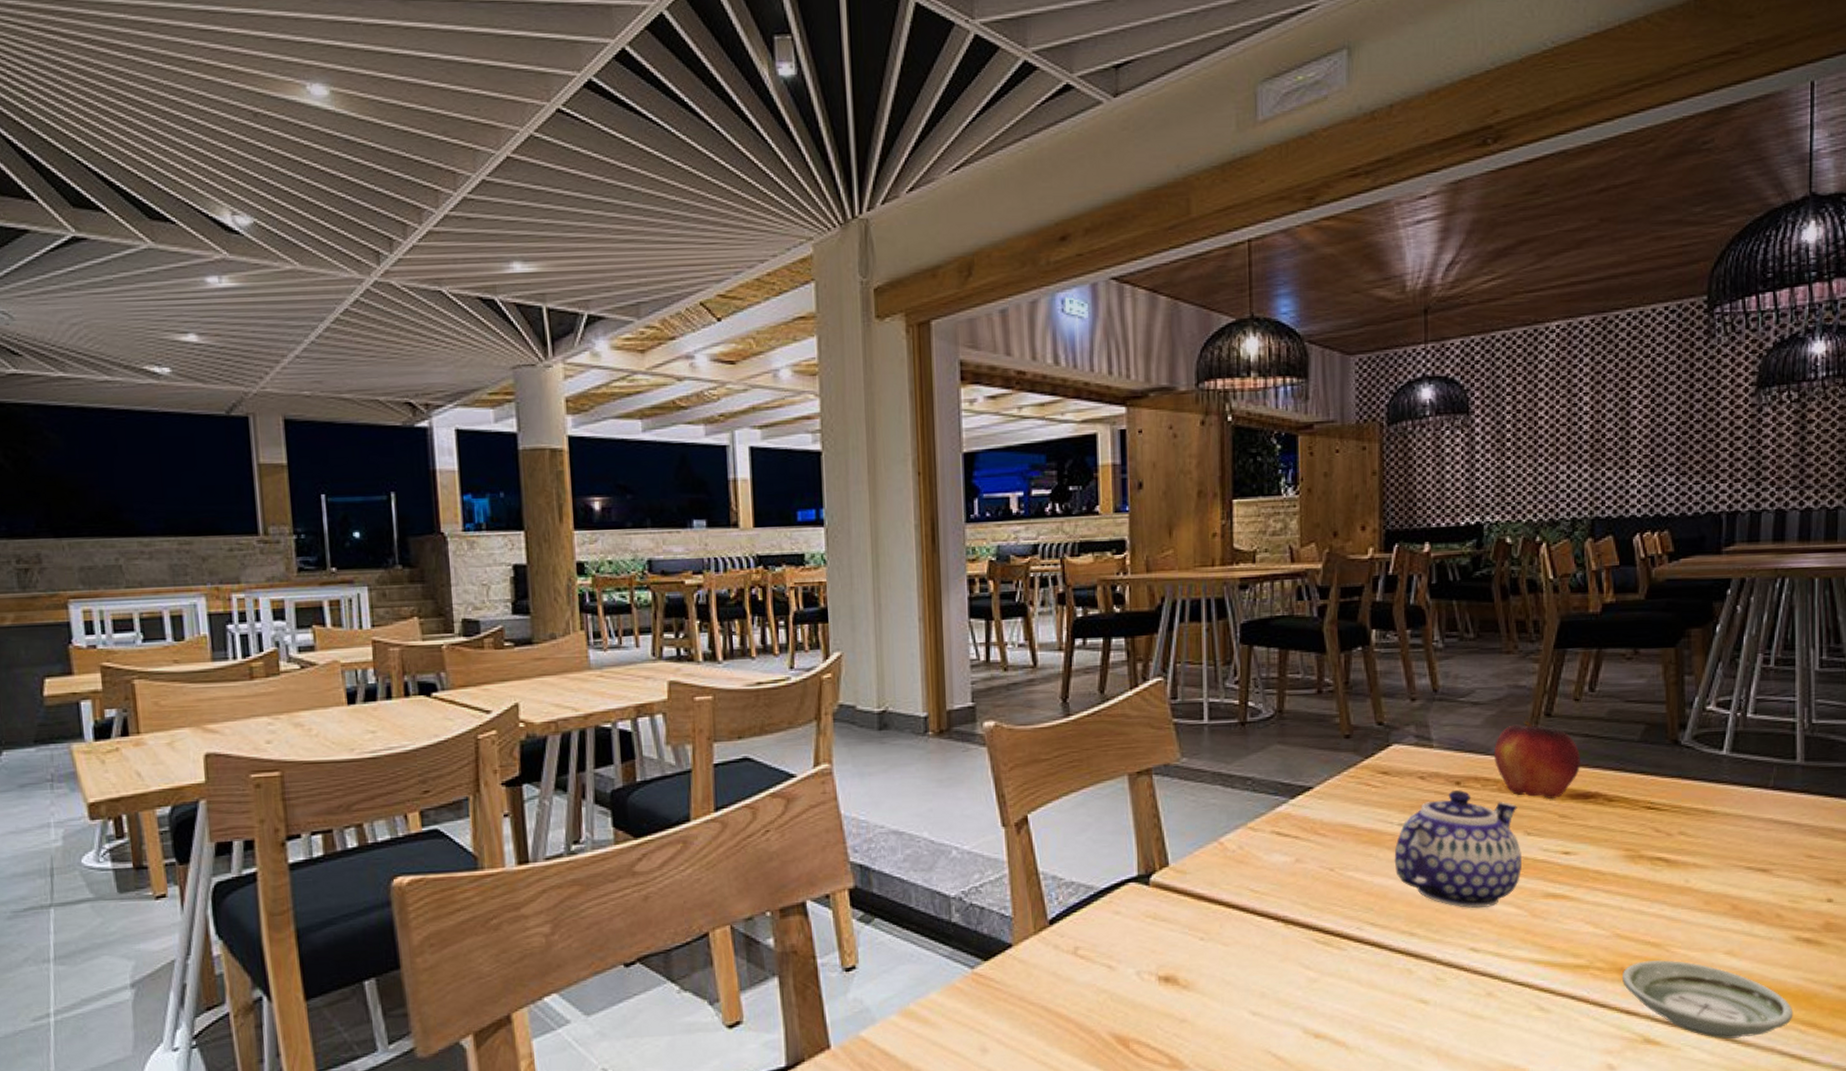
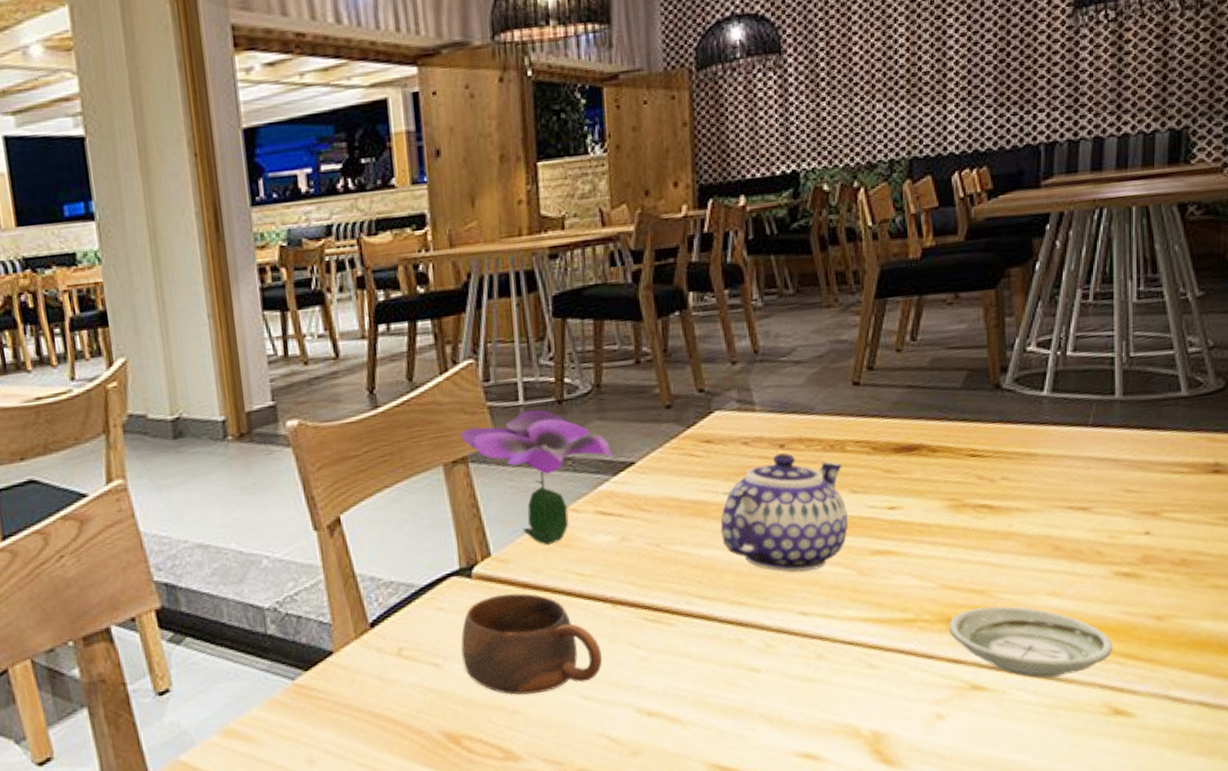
cup: none [1134,903,1273,1004] -> present [460,593,603,695]
flower: none [1146,729,1293,861] -> present [461,409,614,546]
fruit: present [1493,720,1580,800] -> none [817,375,904,455]

